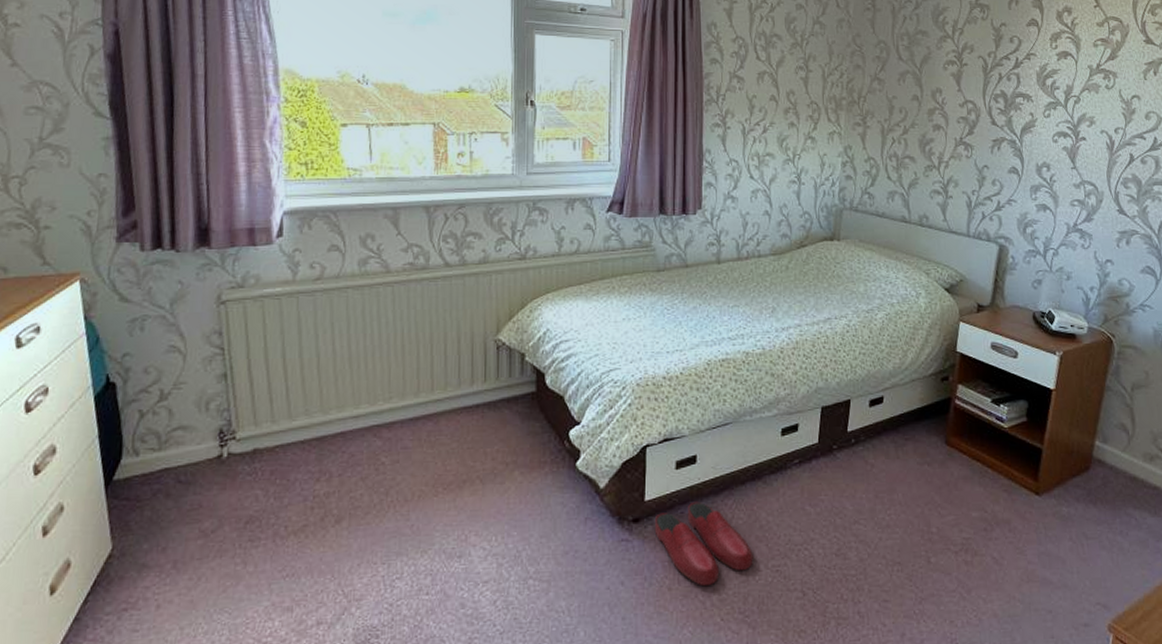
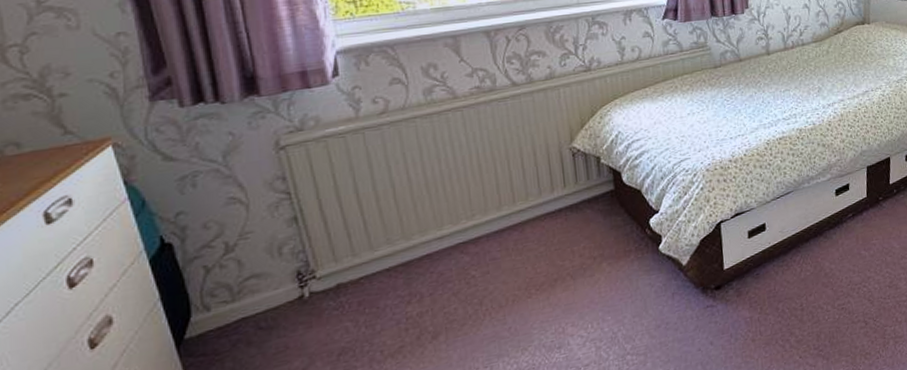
slippers: present [654,501,754,587] -> none [734,262,822,333]

